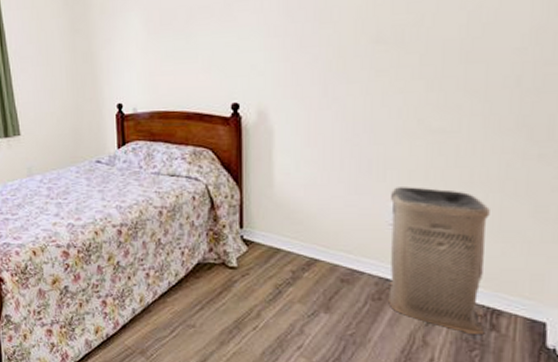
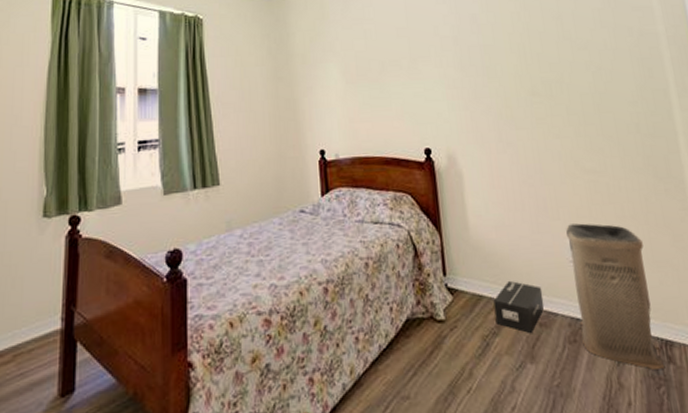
box: none [292,239,348,288] -> present [493,281,544,334]

